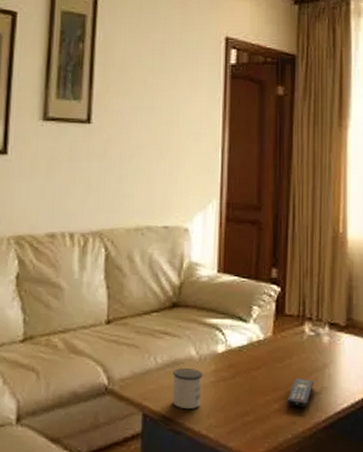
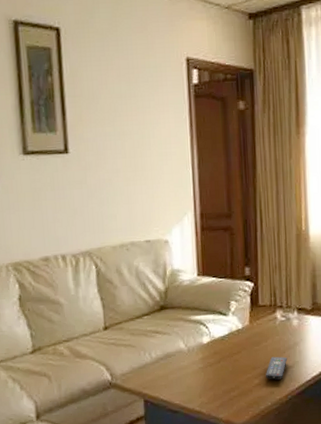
mug: present [172,368,204,410] -> none [166,359,193,393]

